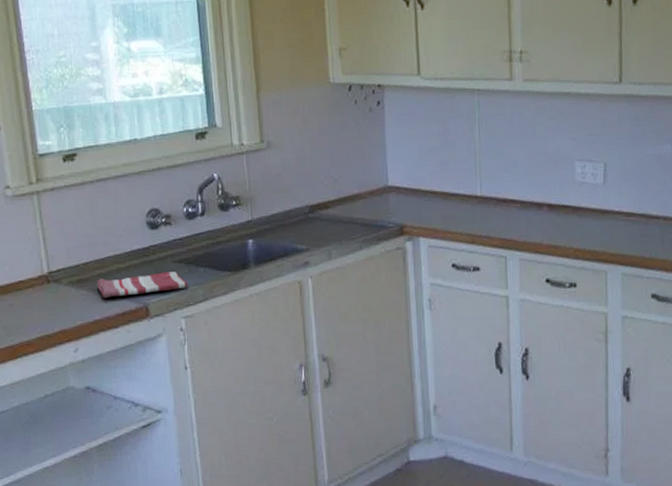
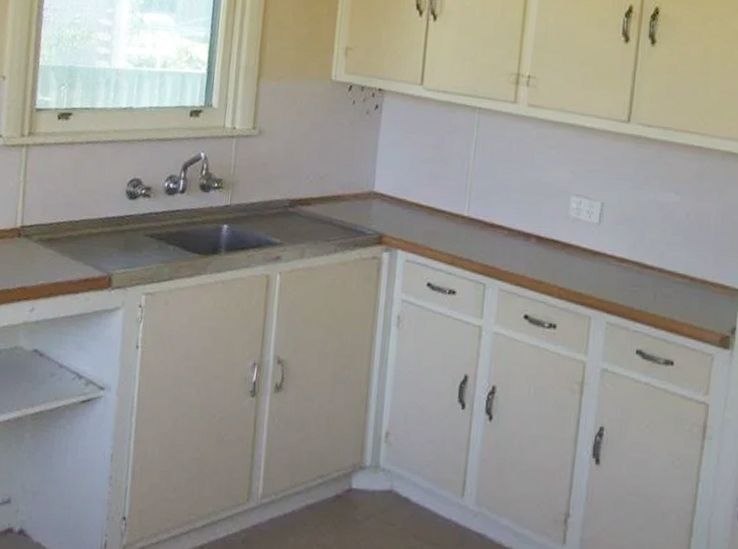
dish towel: present [97,272,188,298] -> none [65,241,156,264]

